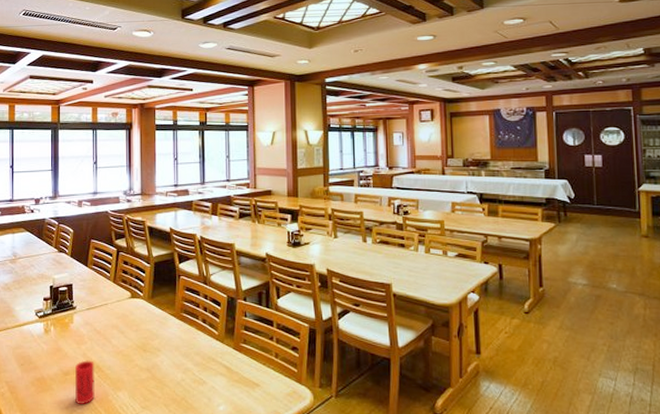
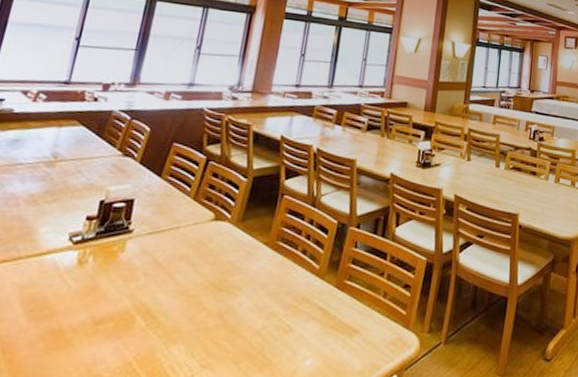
cup: present [75,360,95,404] -> none [104,303,145,365]

